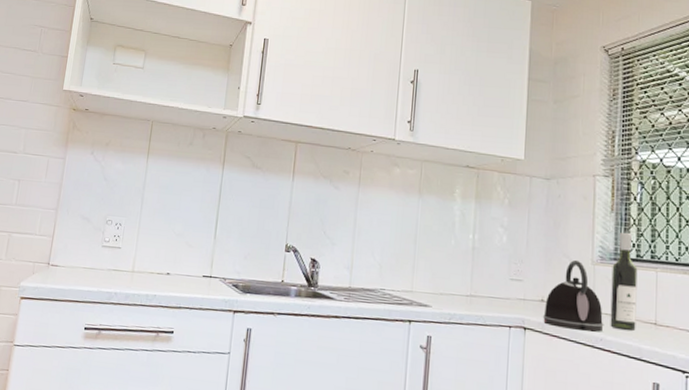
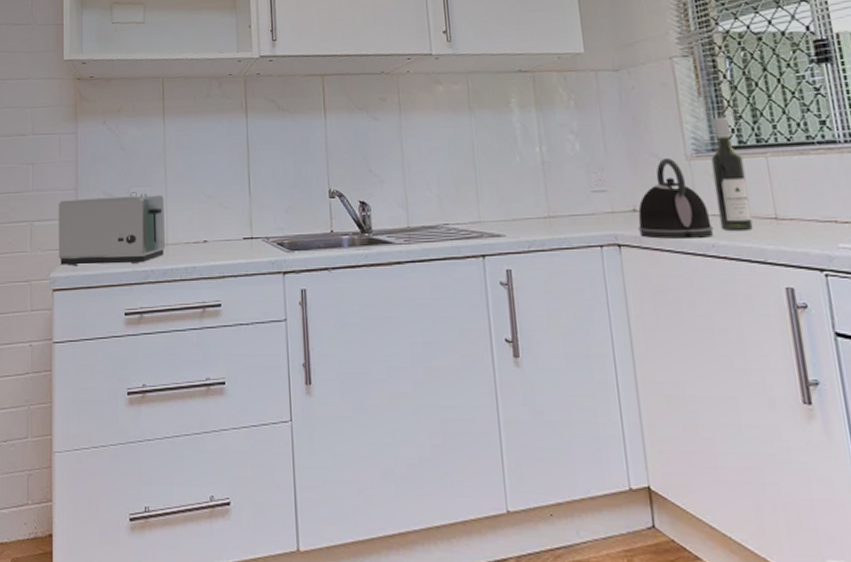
toaster: none [30,218,137,285] -> present [58,195,165,265]

